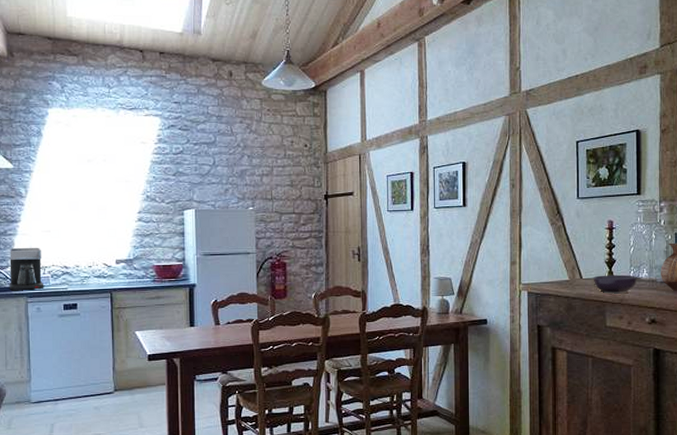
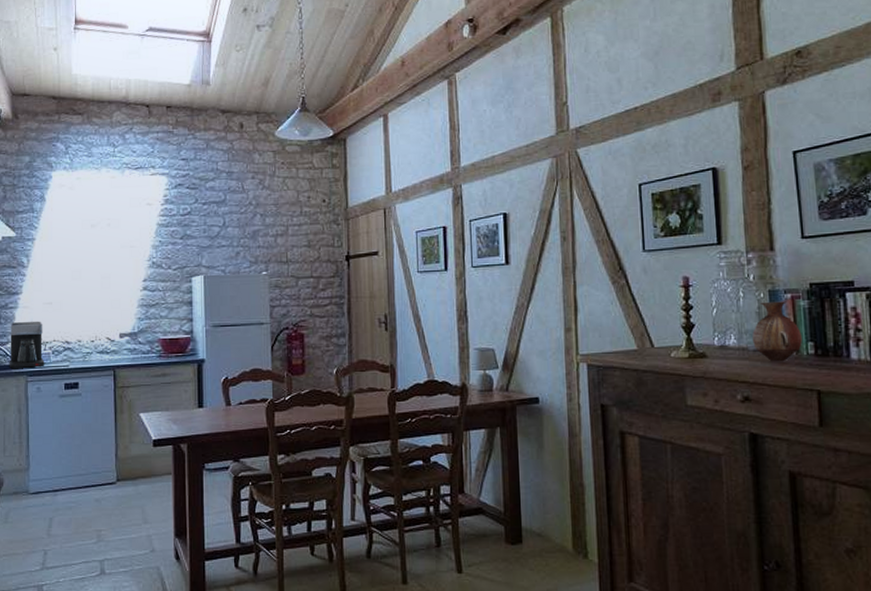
bowl: present [593,275,637,294] -> none [667,342,724,366]

